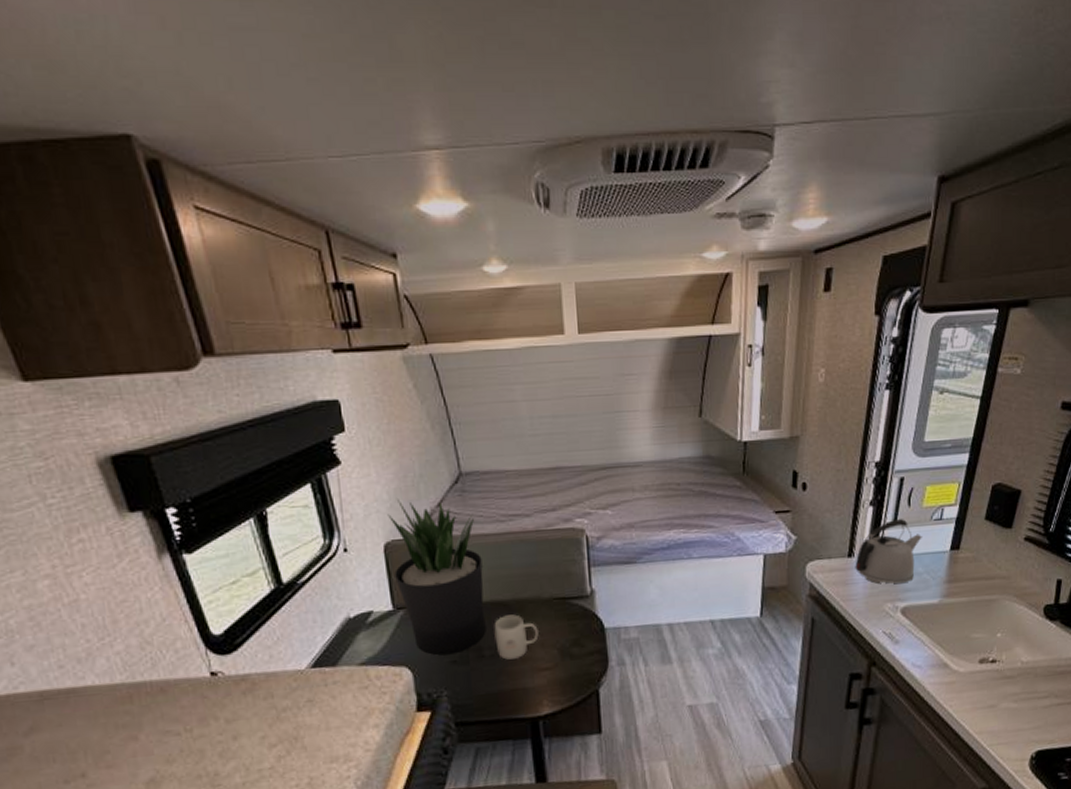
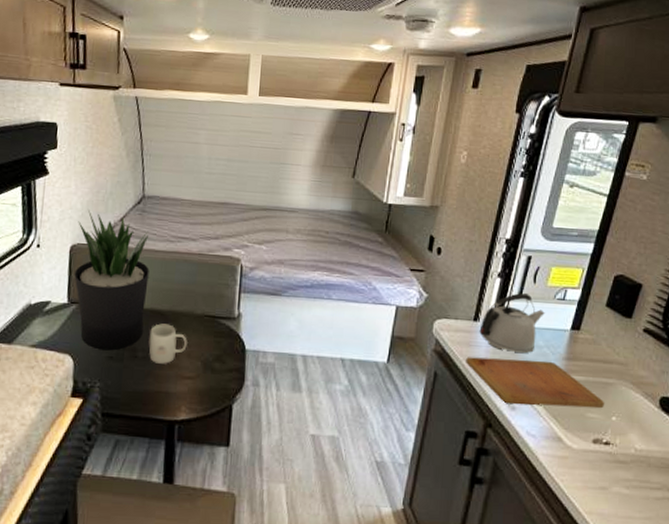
cutting board: none [843,587,990,638] -> present [466,357,605,409]

